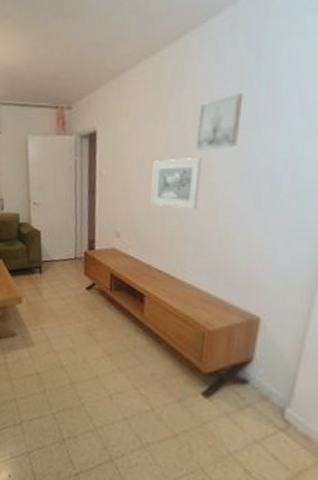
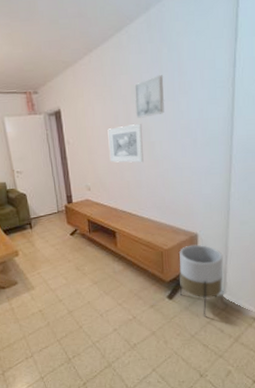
planter: none [220,331,294,432] -> present [179,244,223,316]

